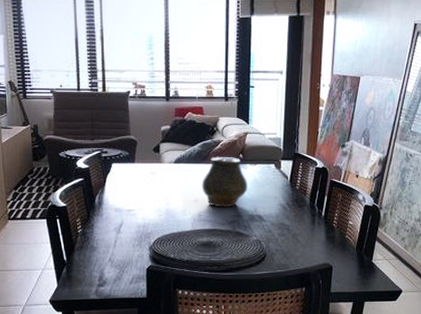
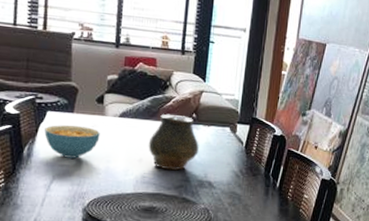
cereal bowl: none [111,174,159,203] -> present [44,125,100,159]

